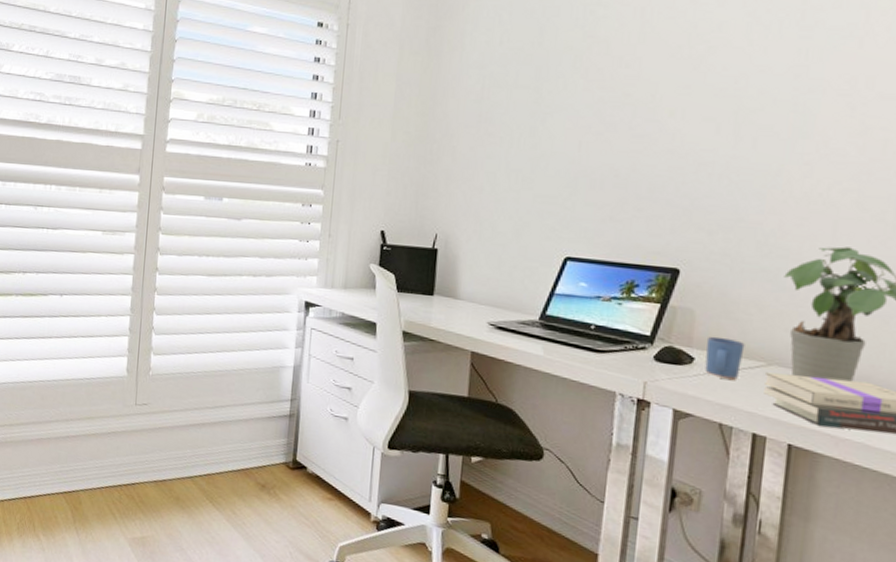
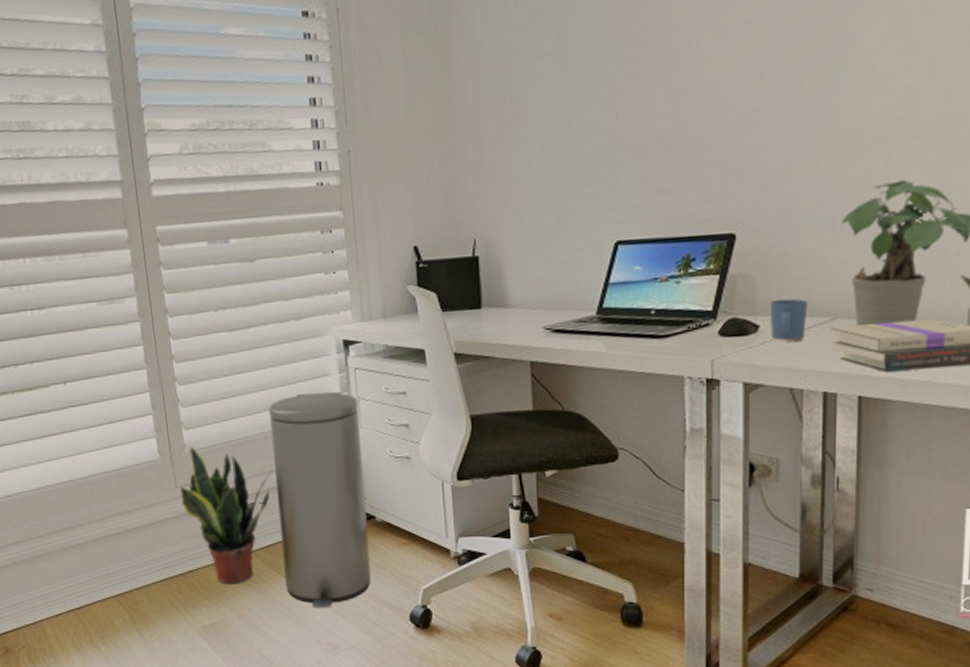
potted plant: none [137,371,223,505] -> present [180,447,273,585]
pedal bin: none [214,342,310,546] -> present [268,392,371,609]

